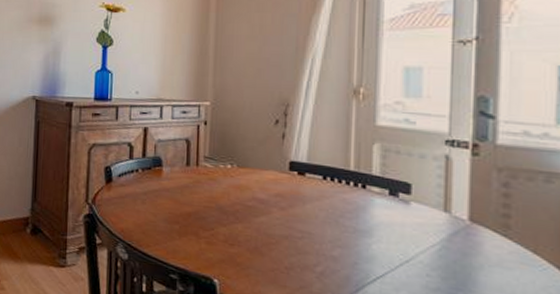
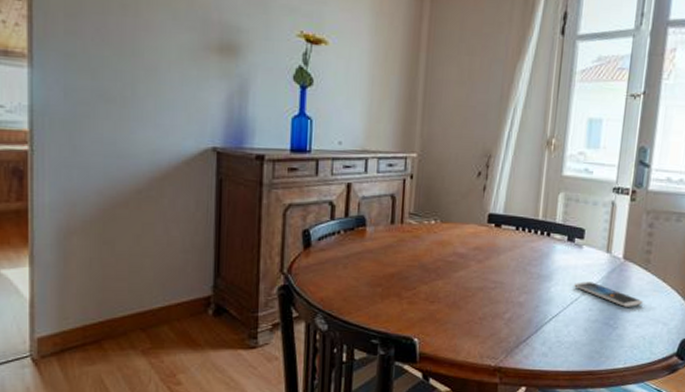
smartphone: none [403,242,505,280] -> present [574,281,643,307]

